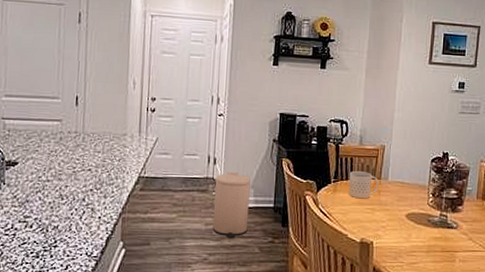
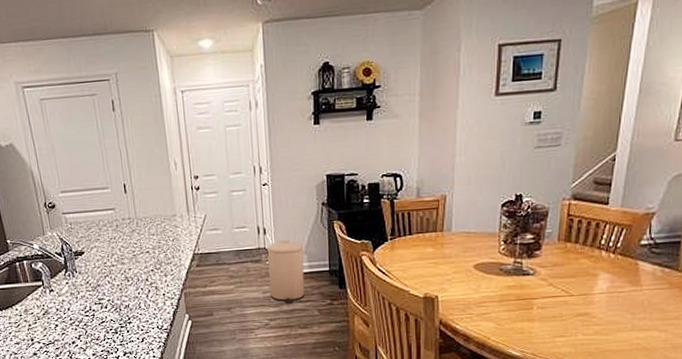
mug: present [348,170,379,199] -> none [407,224,441,254]

